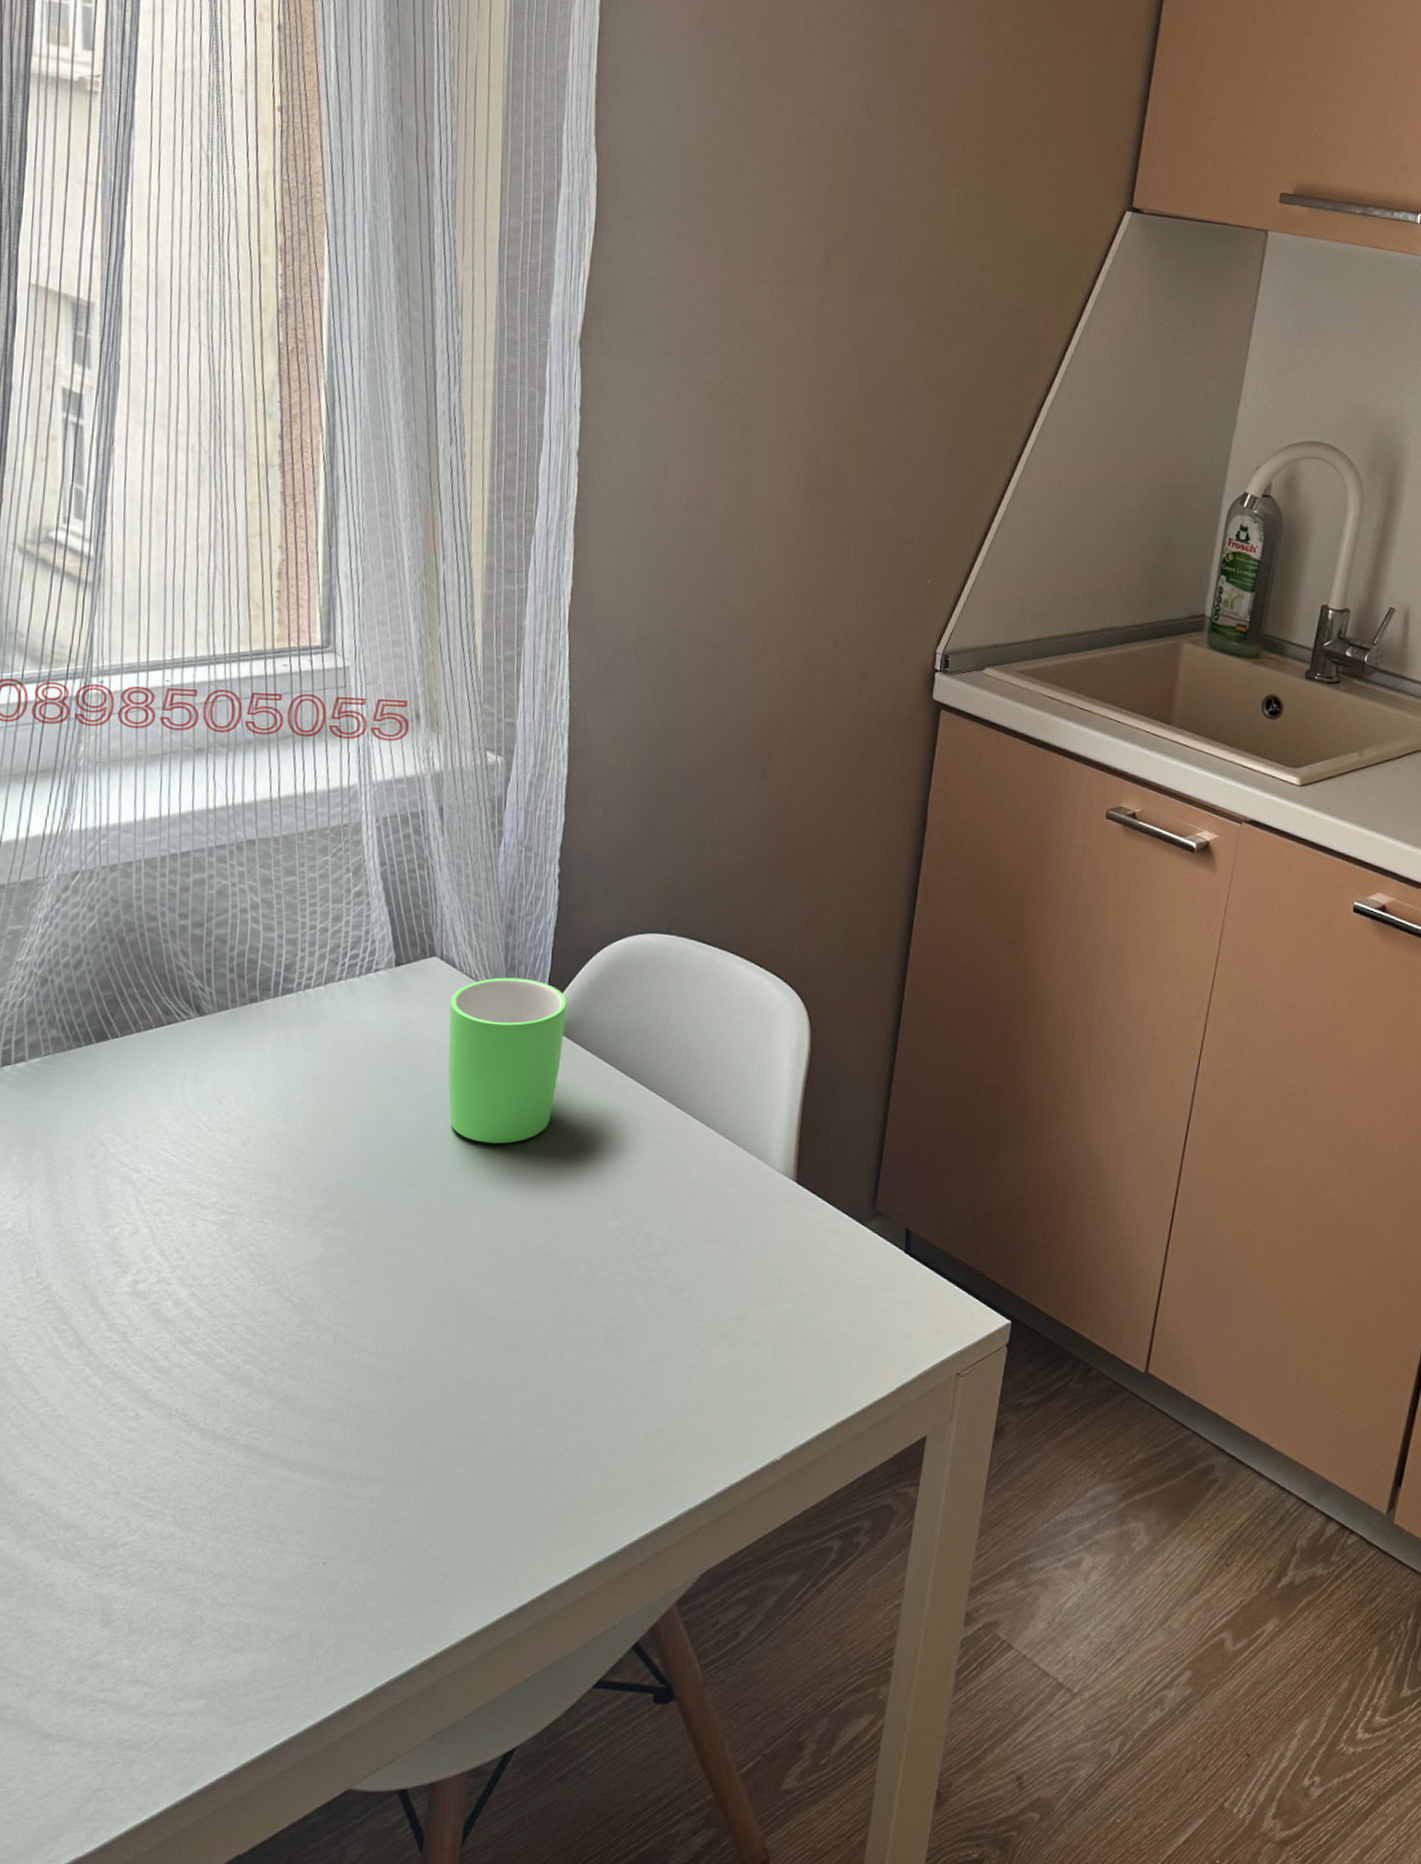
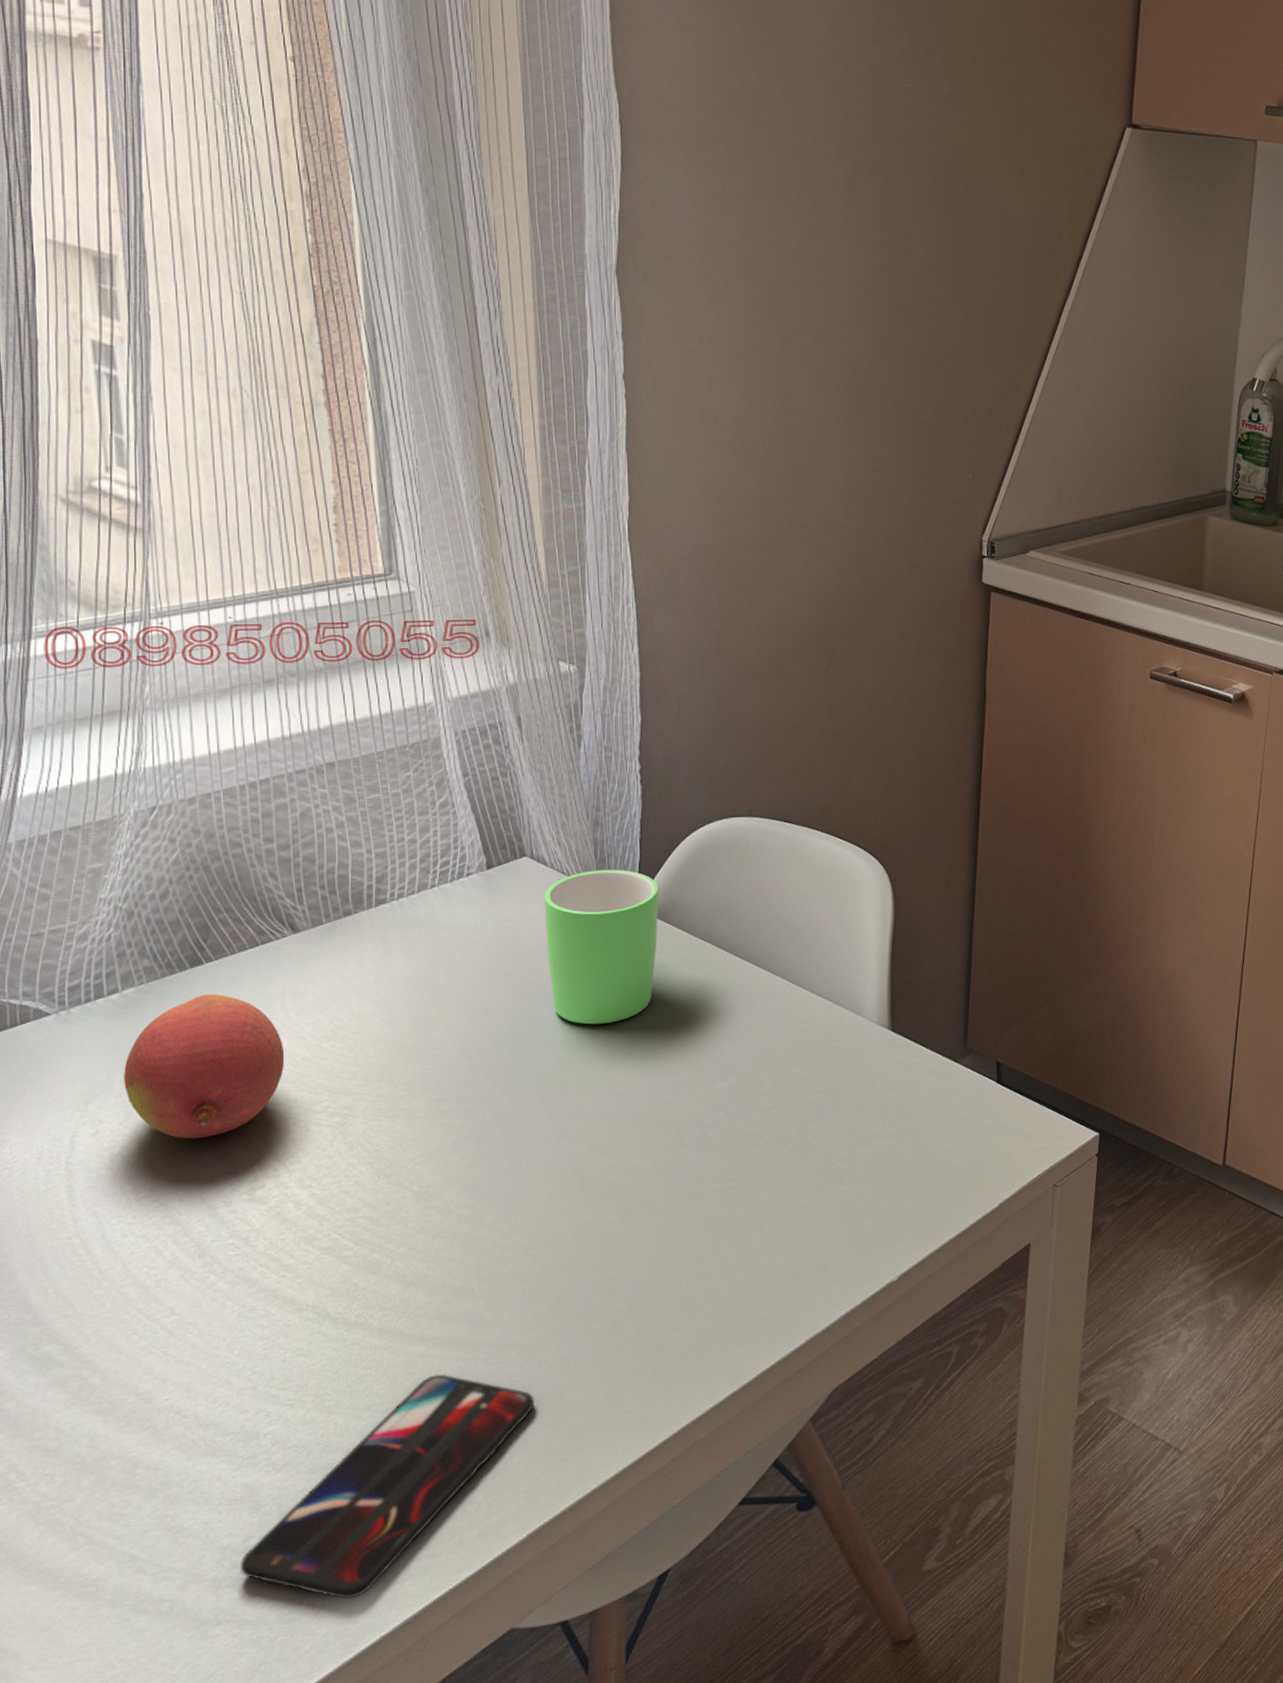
fruit: none [21,1071,179,1223] -> present [124,994,285,1139]
smartphone: none [86,1502,393,1733] -> present [241,1374,534,1599]

